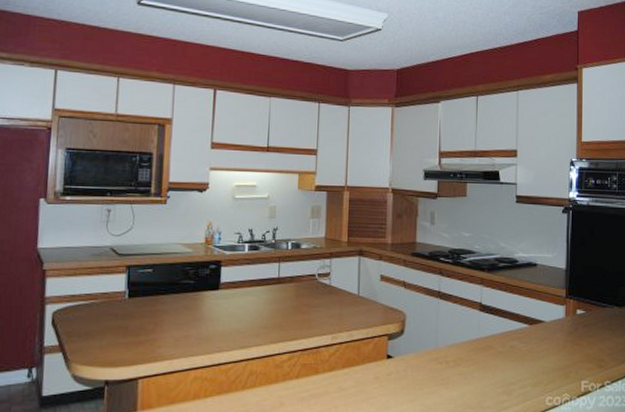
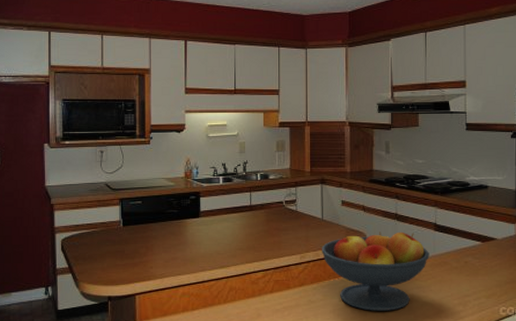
fruit bowl: none [355,311,473,400] -> present [321,231,429,311]

